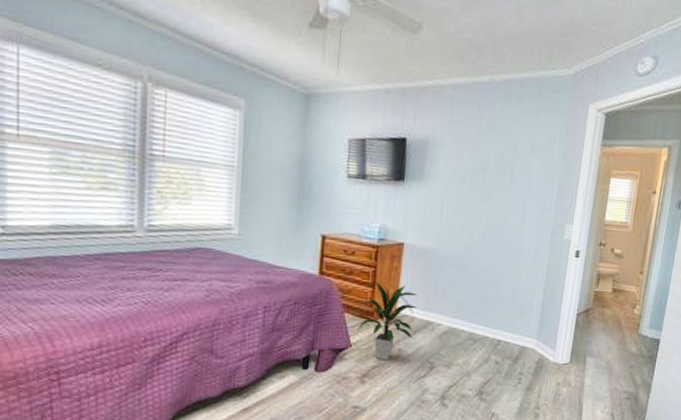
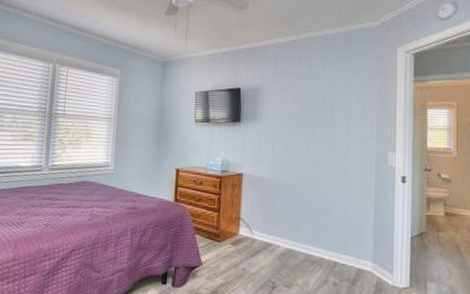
indoor plant: present [358,279,418,361] -> none [207,205,258,279]

